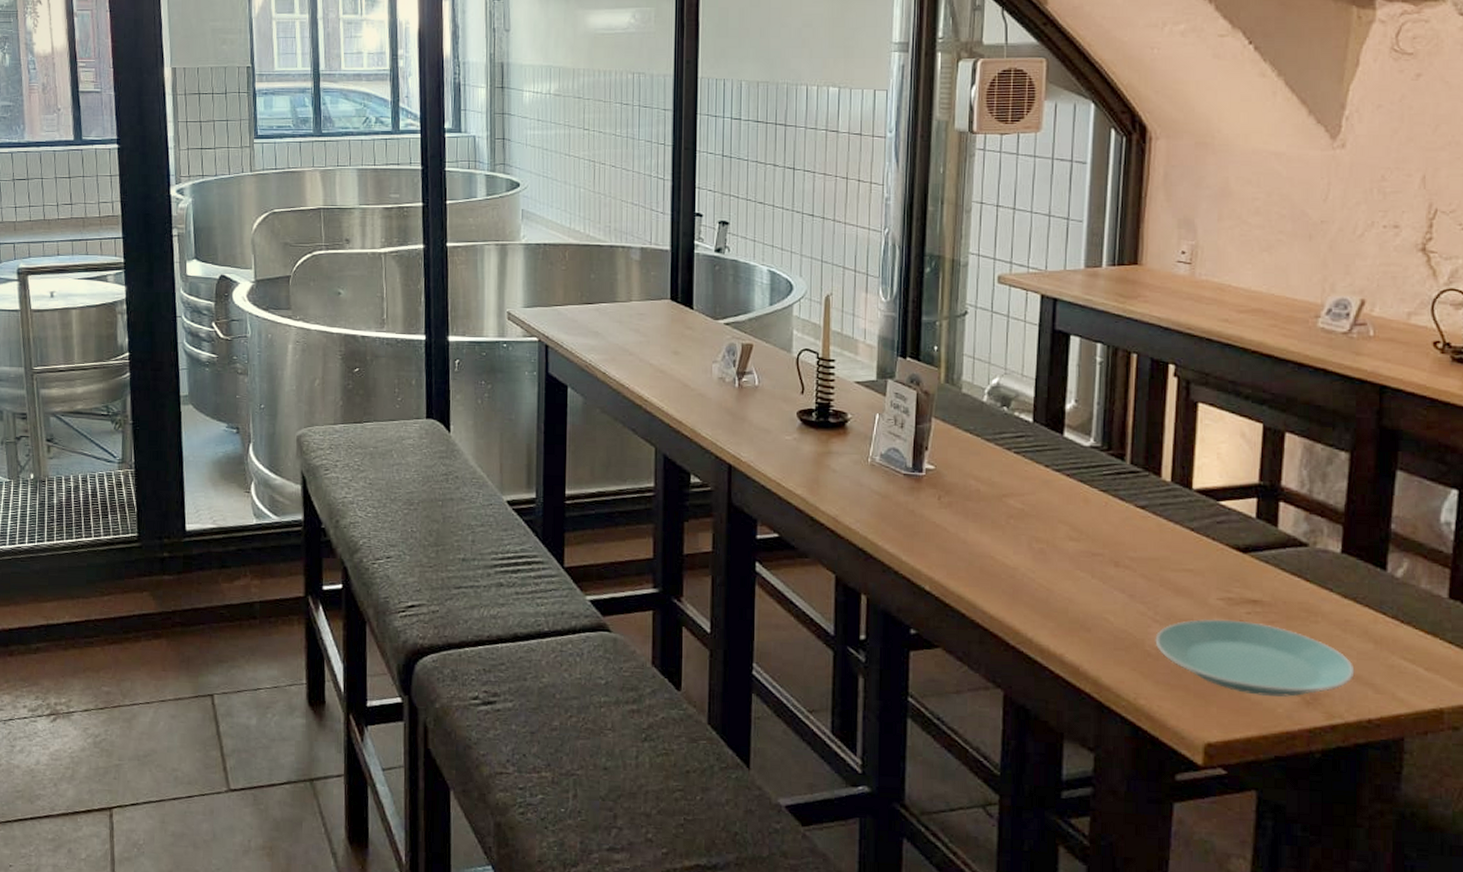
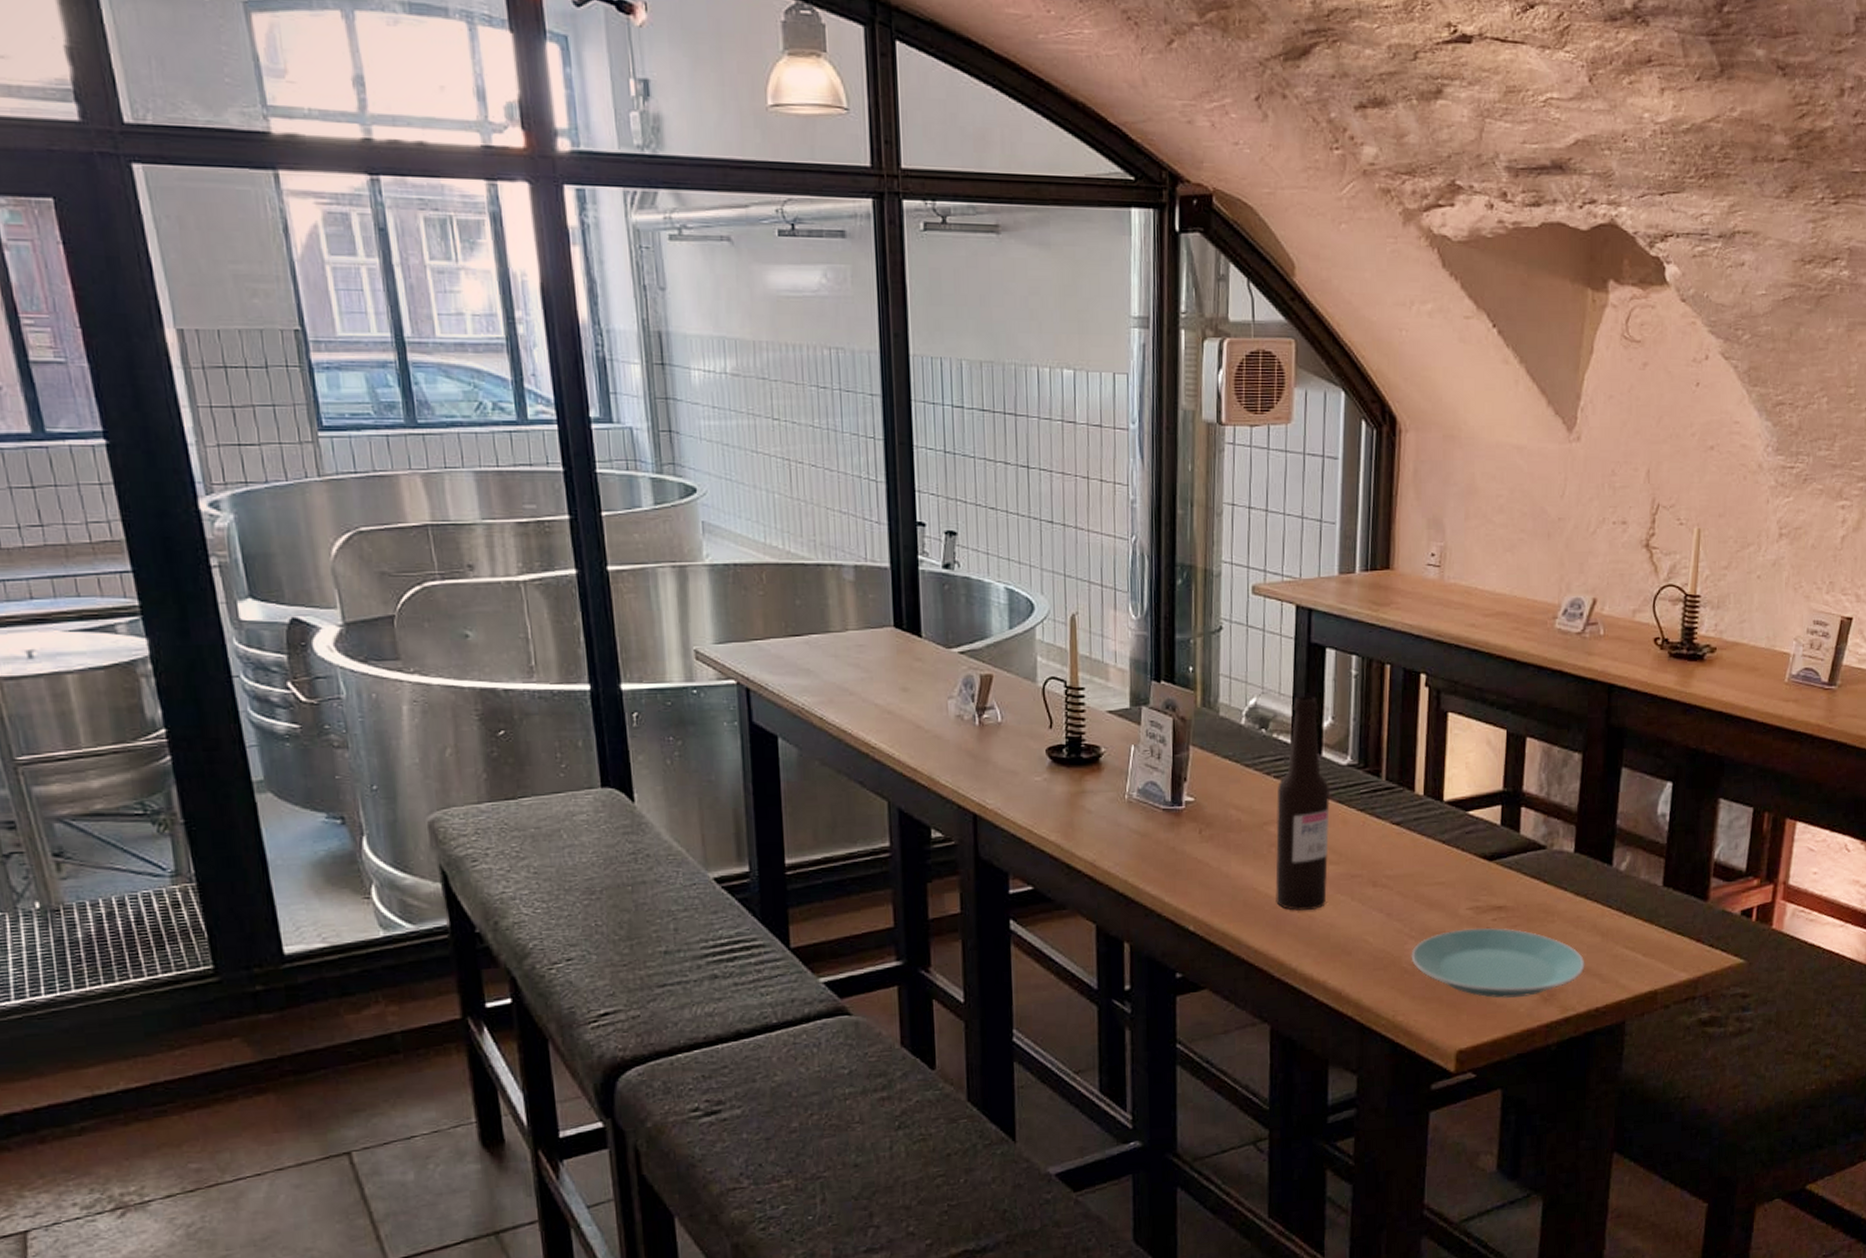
beer bottle: none [1013,378,1071,583] -> present [1275,696,1330,911]

